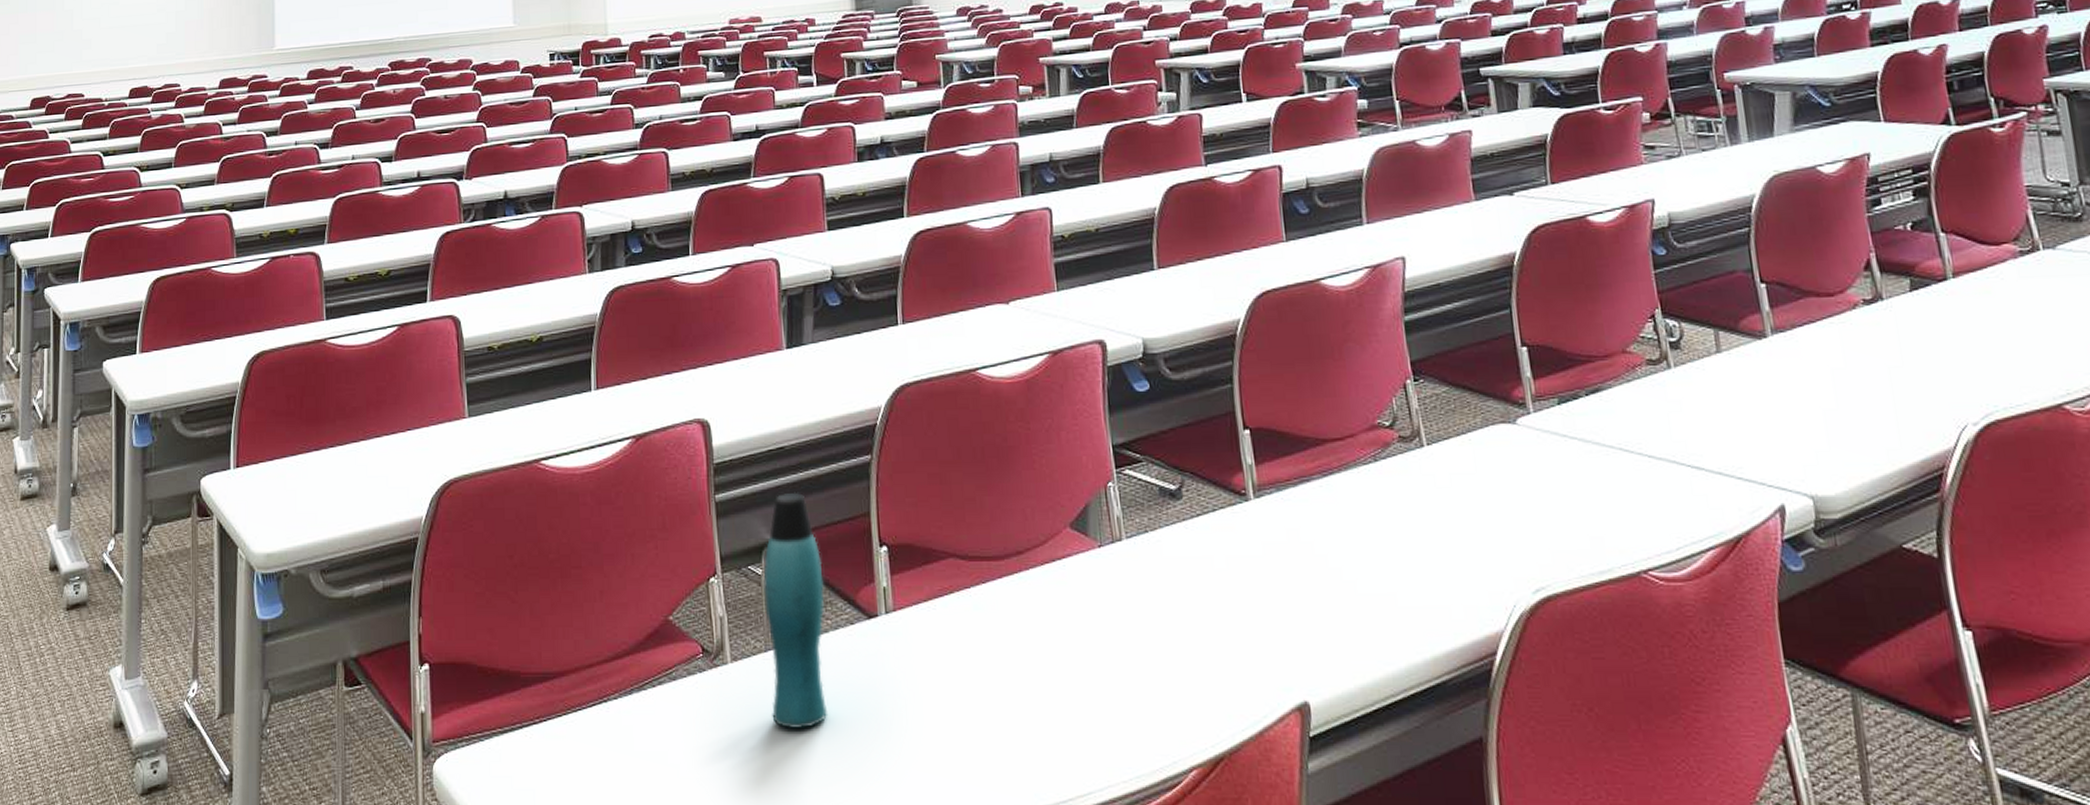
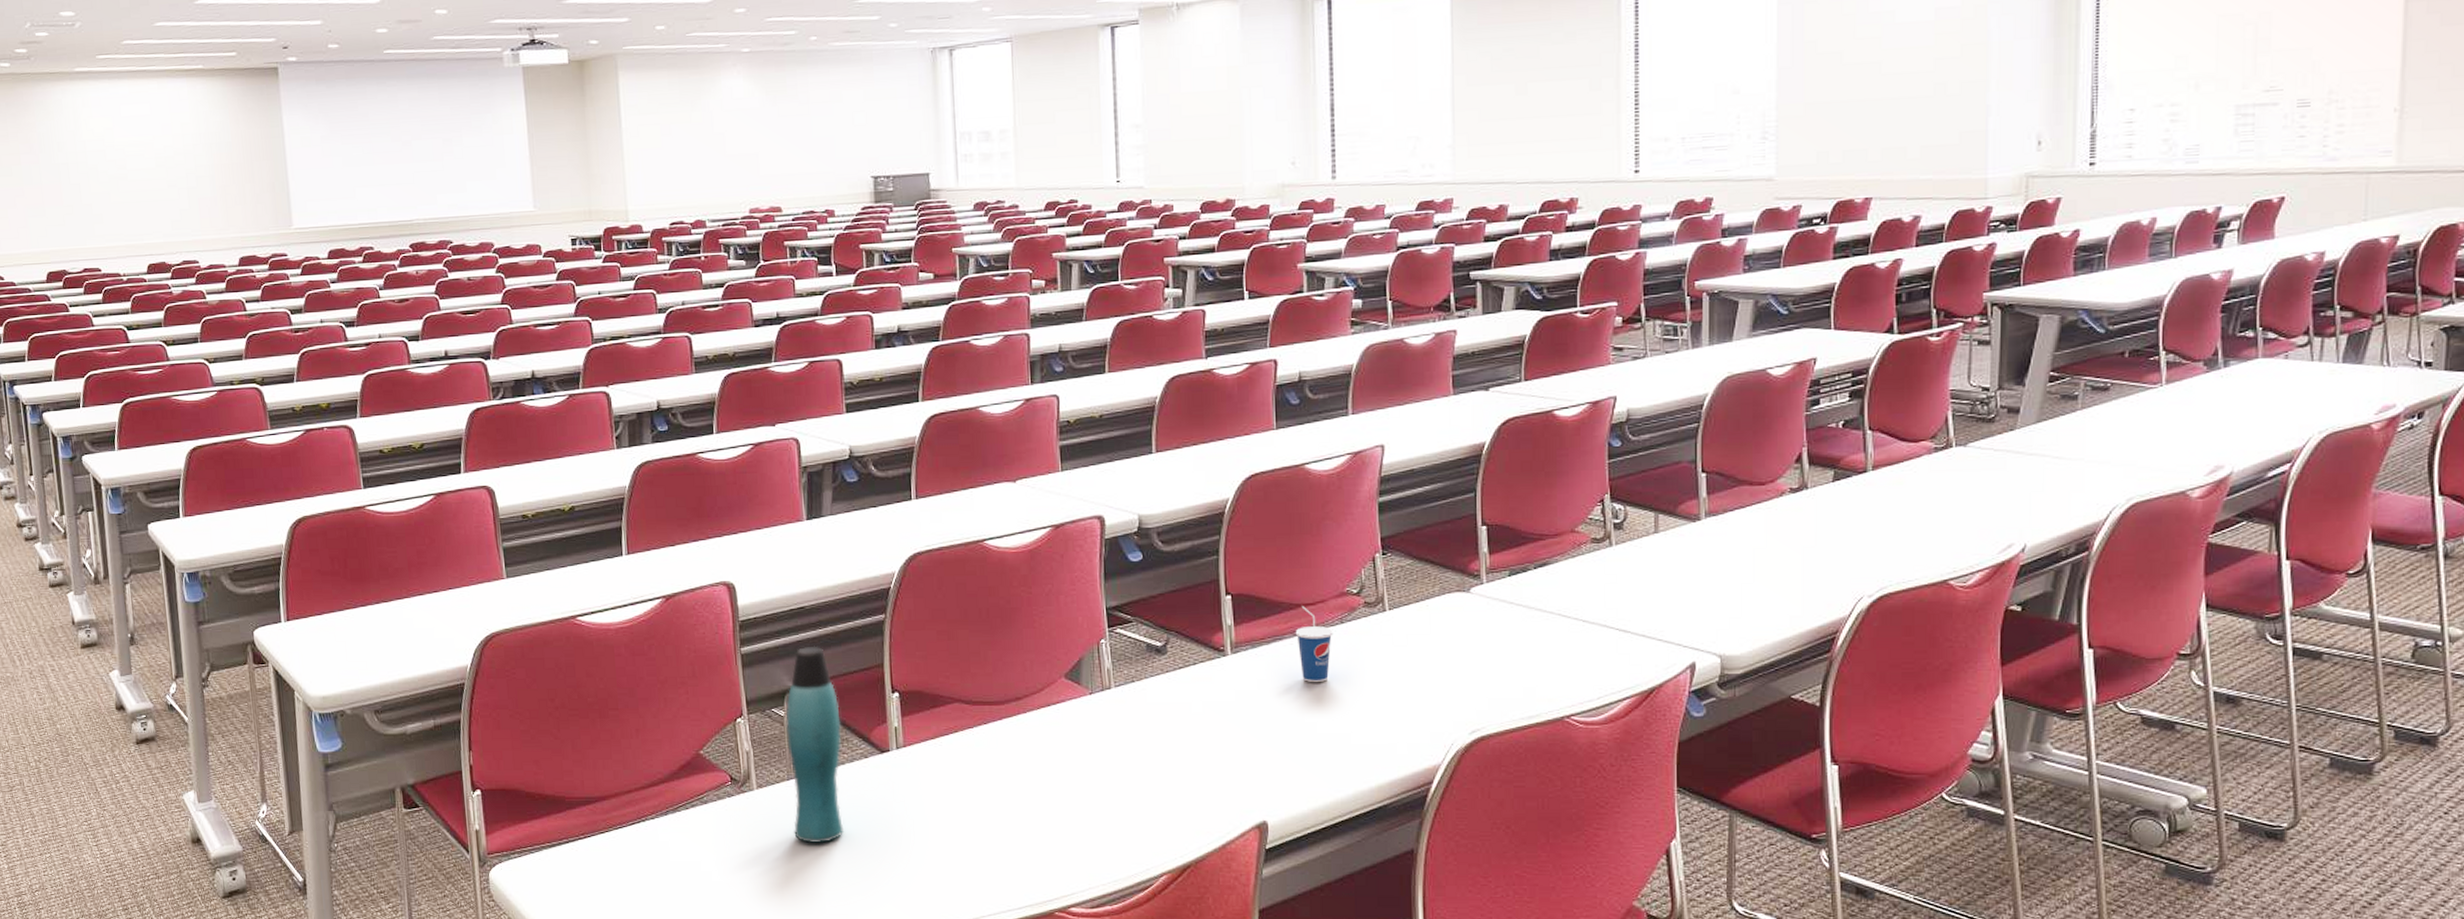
cup: none [1324,441,1367,531] -> present [1295,606,1333,682]

